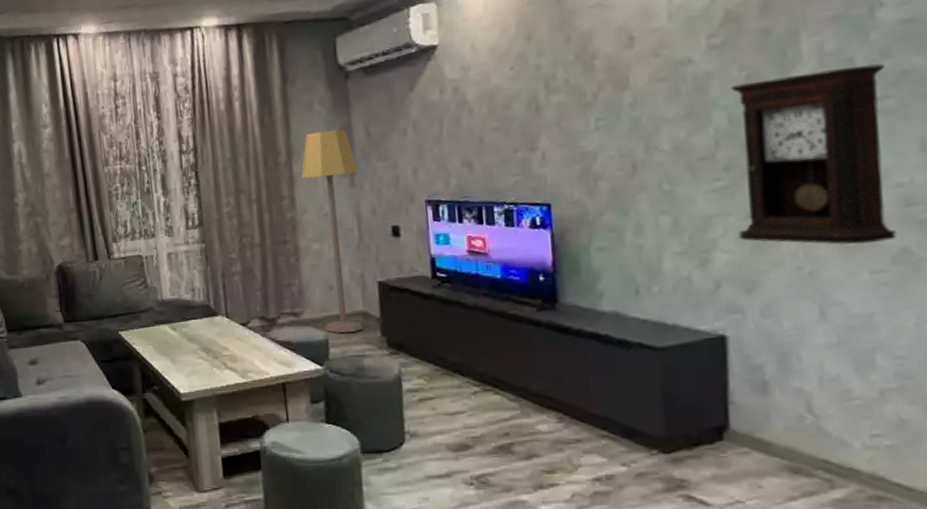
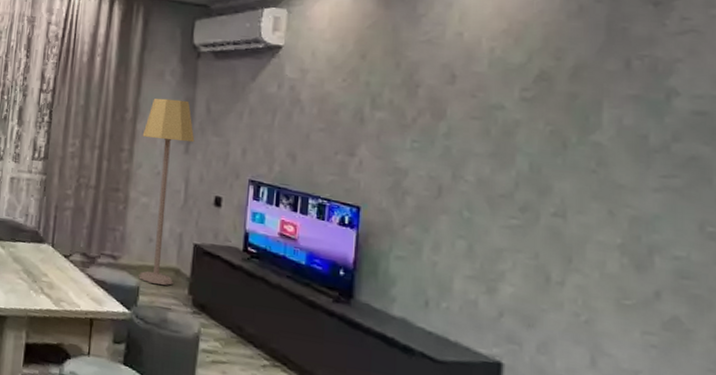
pendulum clock: present [730,64,896,245] -> none [525,136,676,307]

